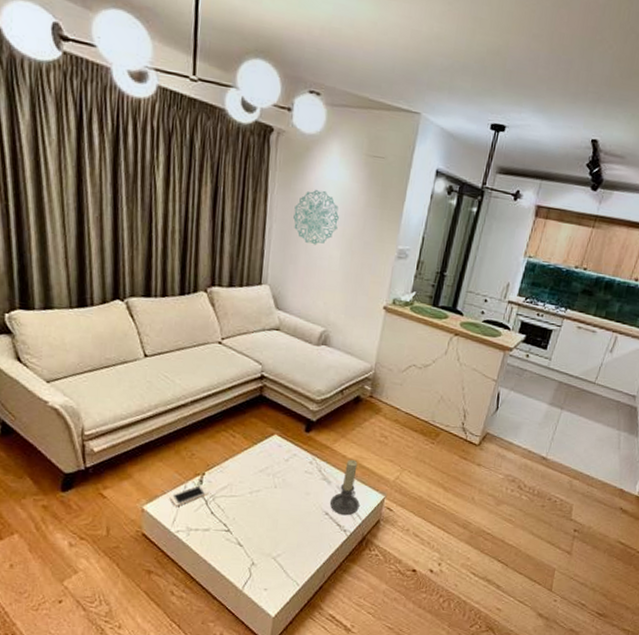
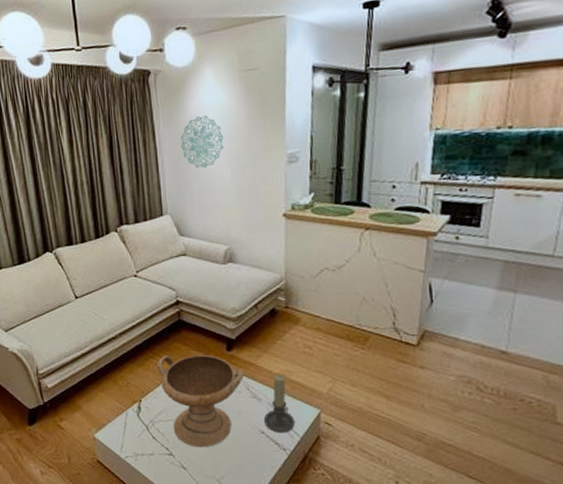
cell phone: present [169,484,209,506] -> none [115,411,148,433]
decorative bowl: none [227,430,319,526] -> present [156,354,245,448]

